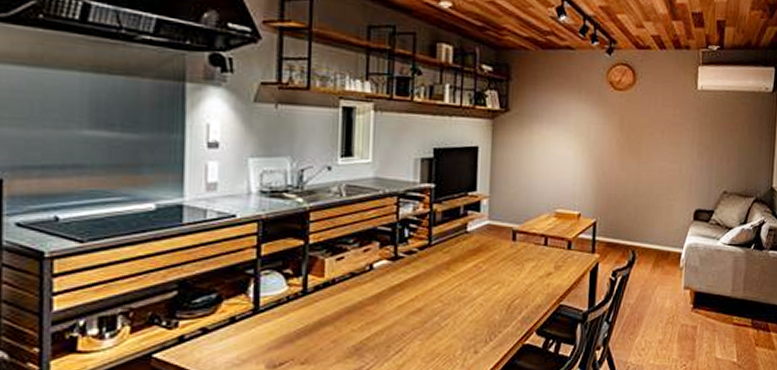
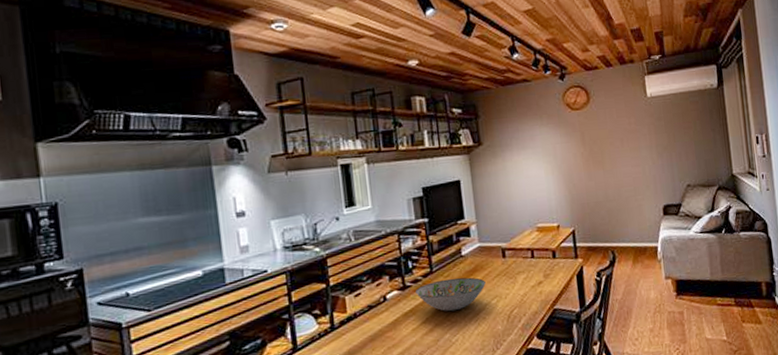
decorative bowl: none [408,255,489,292] -> present [415,277,486,312]

